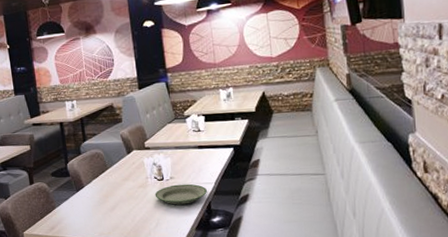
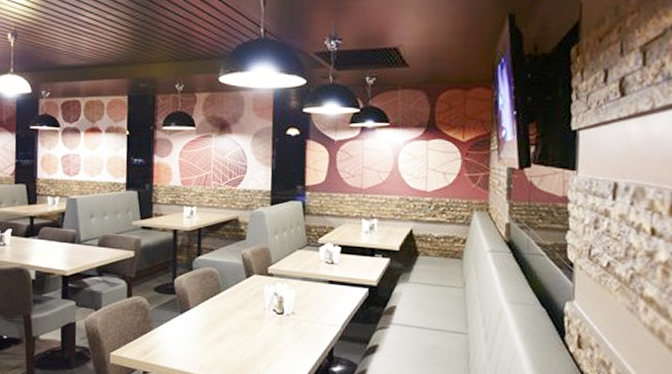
plate: present [155,183,207,205] -> none [270,321,331,347]

